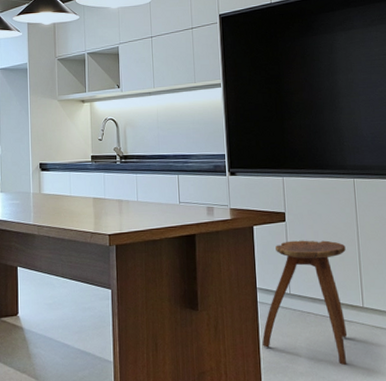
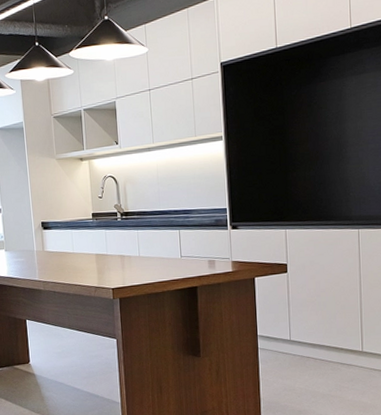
stool: present [262,240,348,366] -> none [262,290,347,405]

